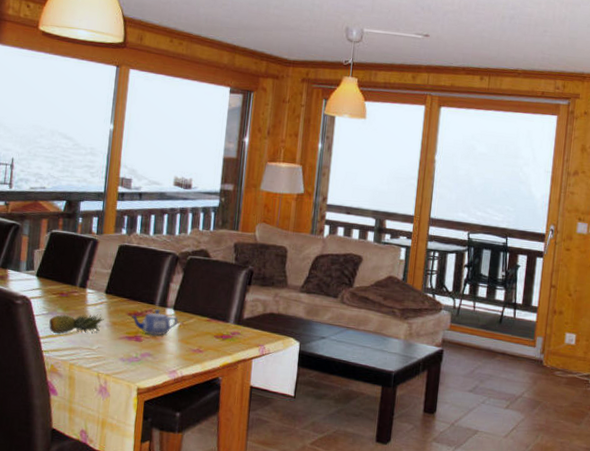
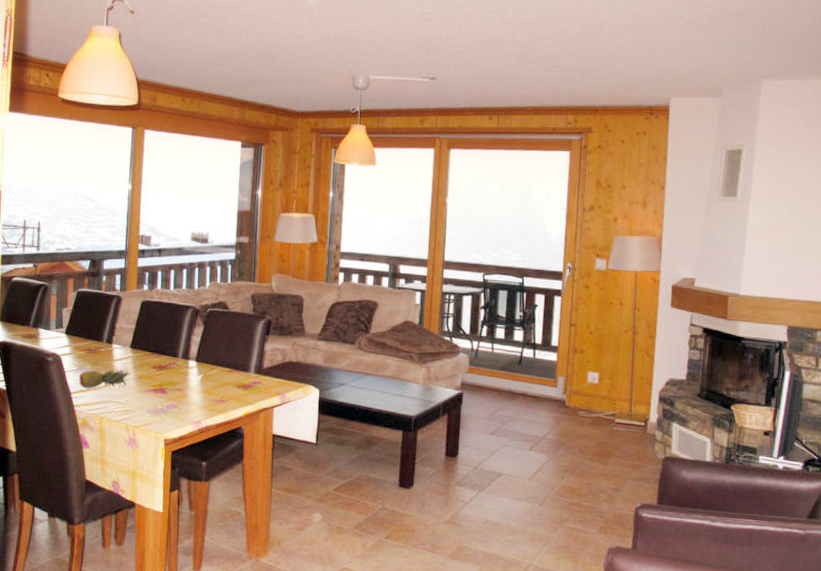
teapot: present [131,309,178,336] -> none [156,362,201,388]

